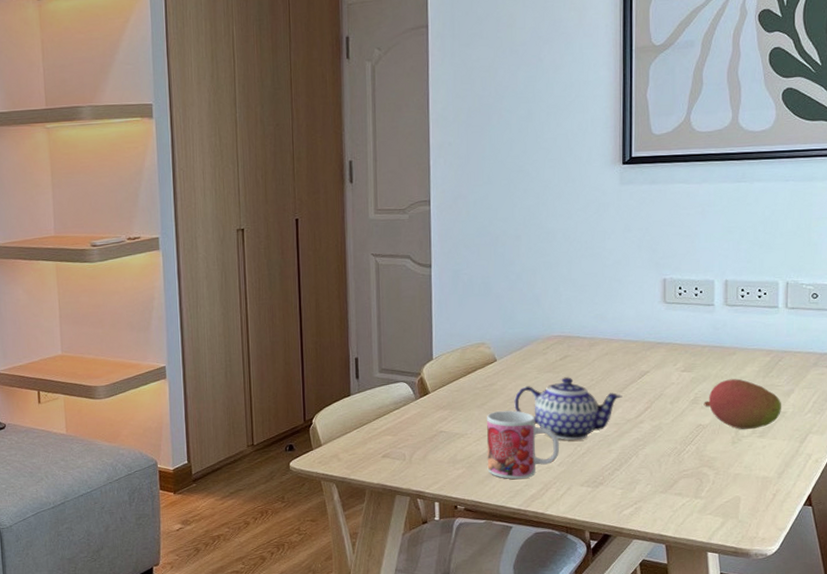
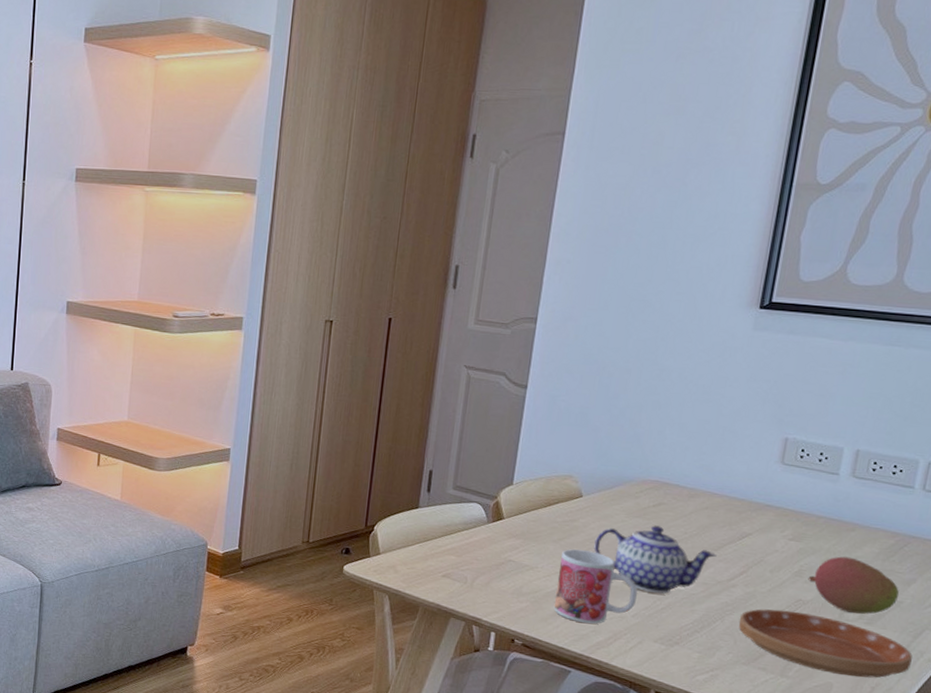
saucer: none [651,436,802,488] -> present [739,609,913,678]

